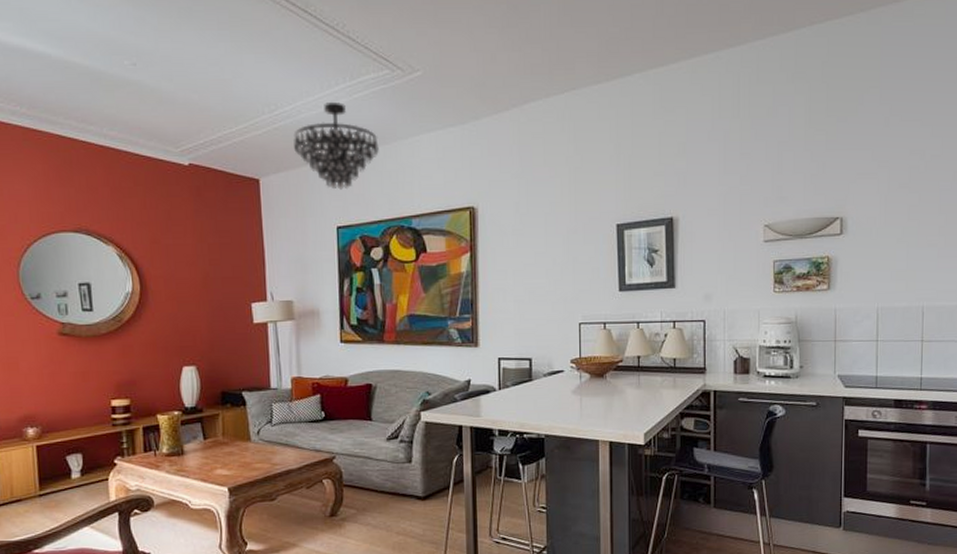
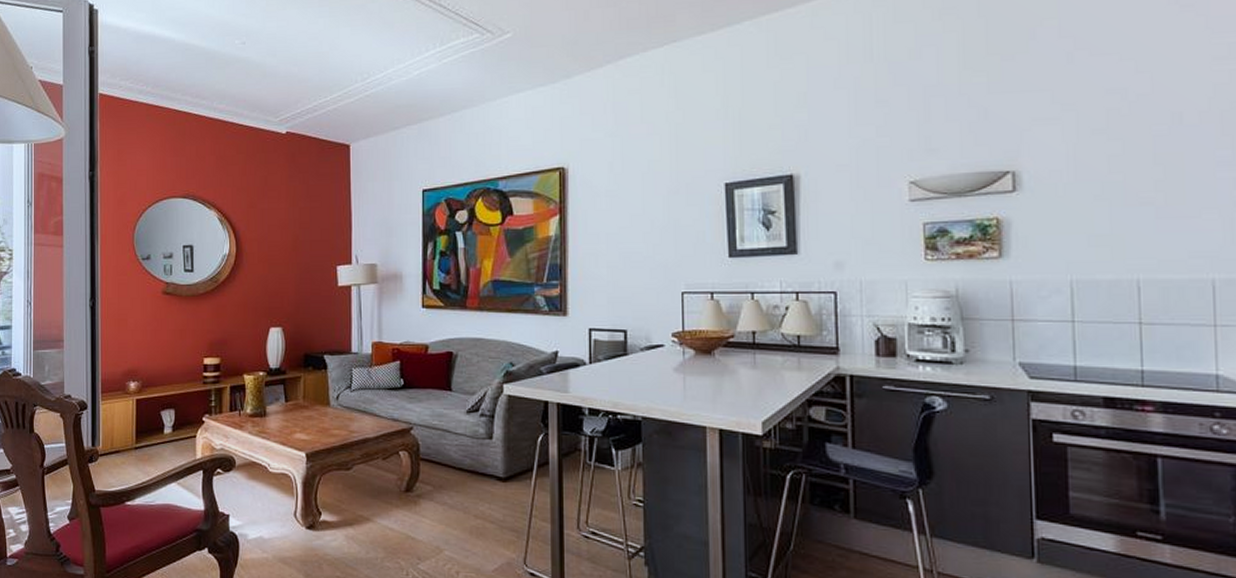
chandelier: present [293,102,379,190] -> none [384,68,467,153]

